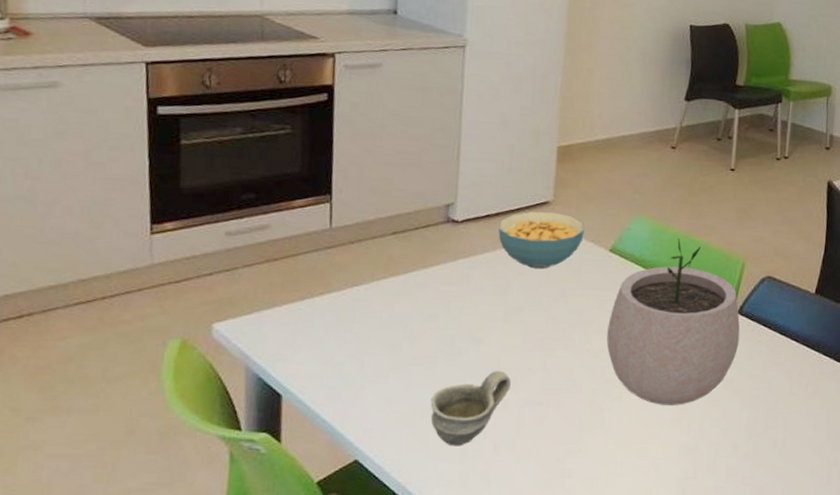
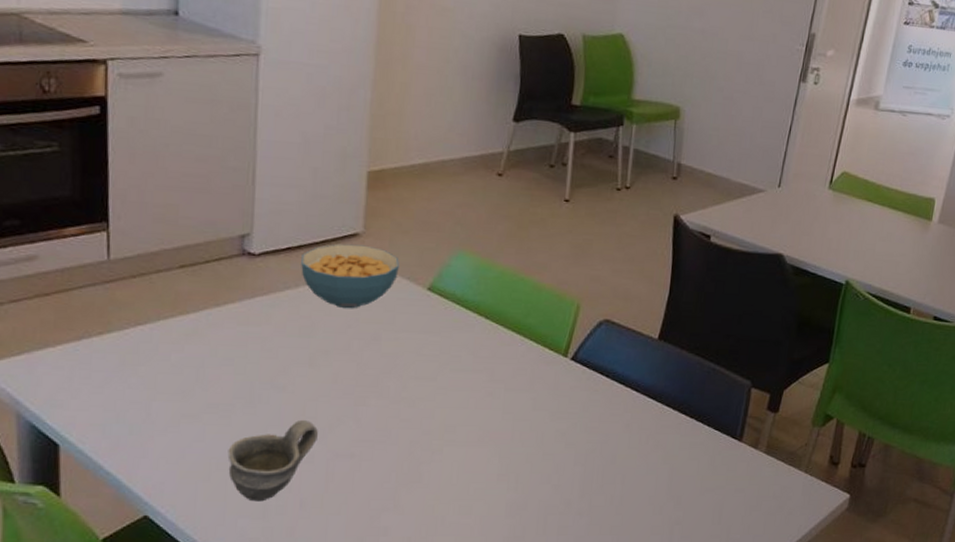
plant pot: present [606,239,740,405] -> none [425,277,575,459]

